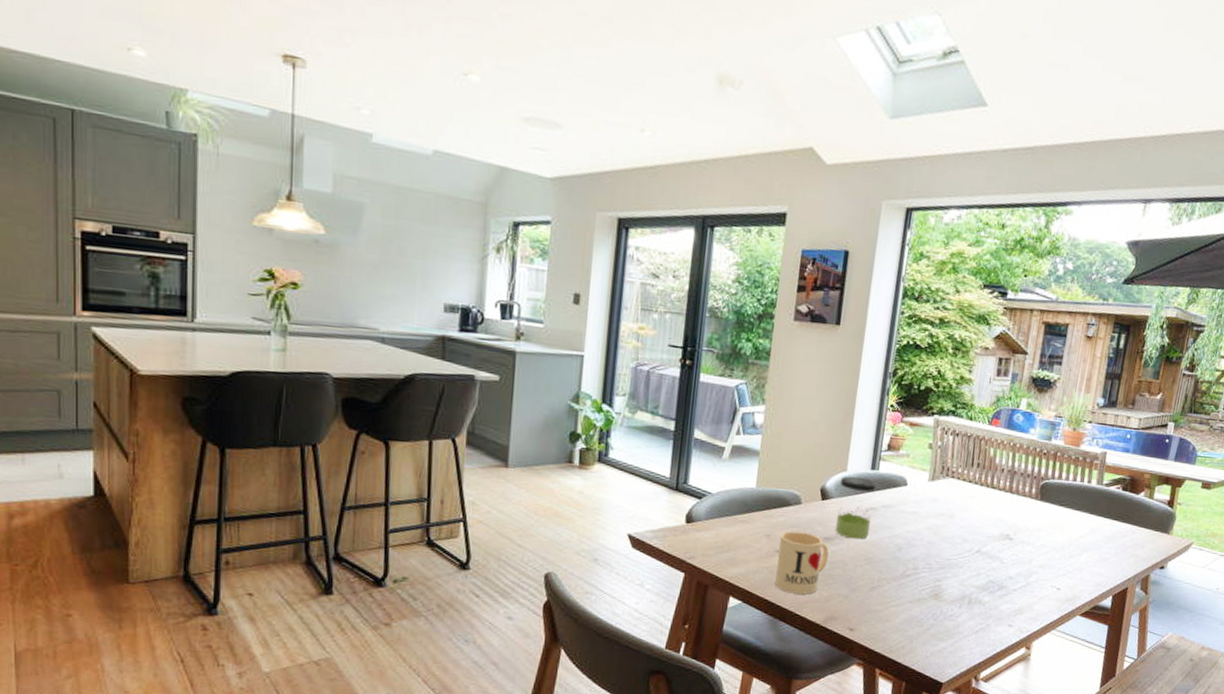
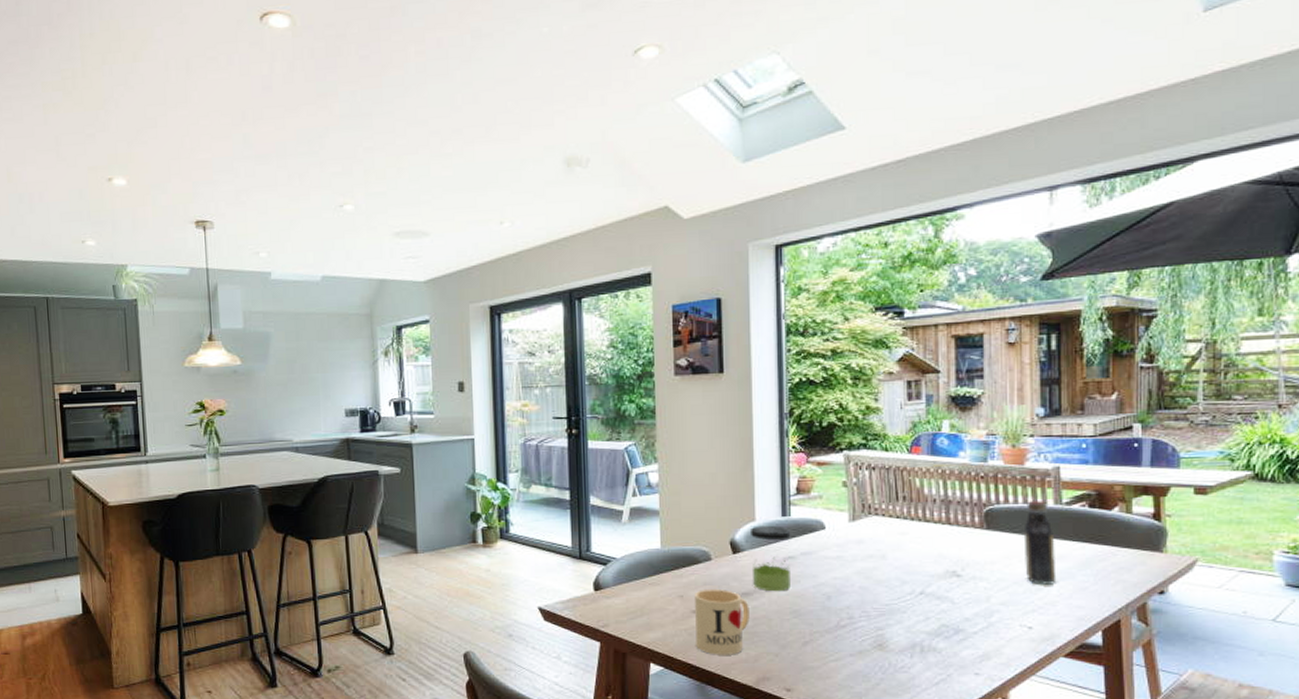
bottle: none [1064,479,1092,554] -> present [1023,501,1057,585]

